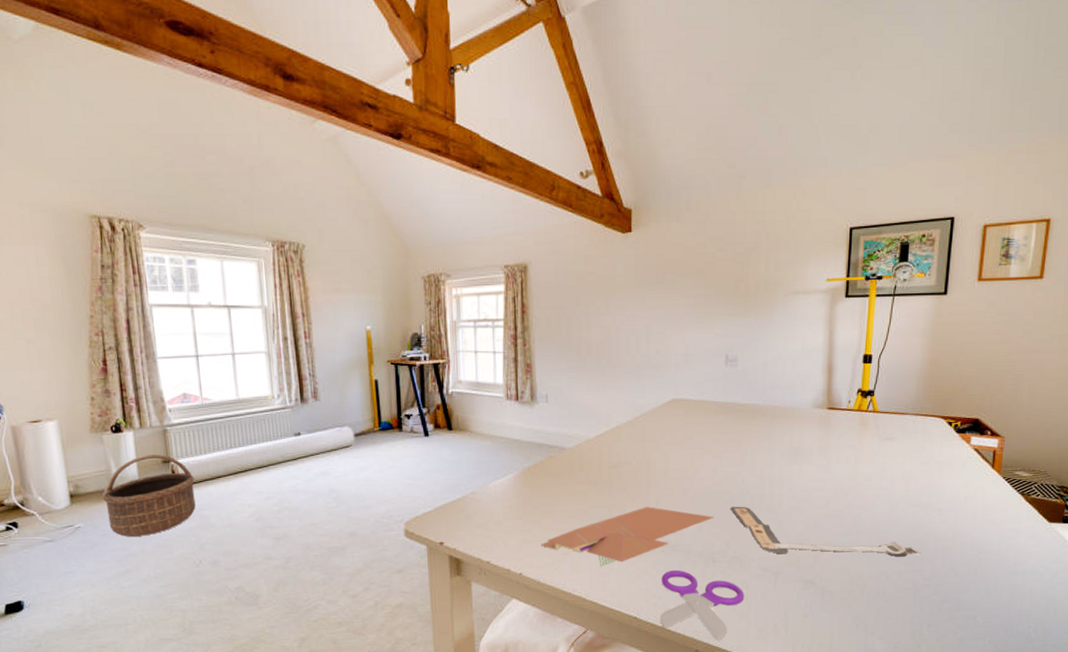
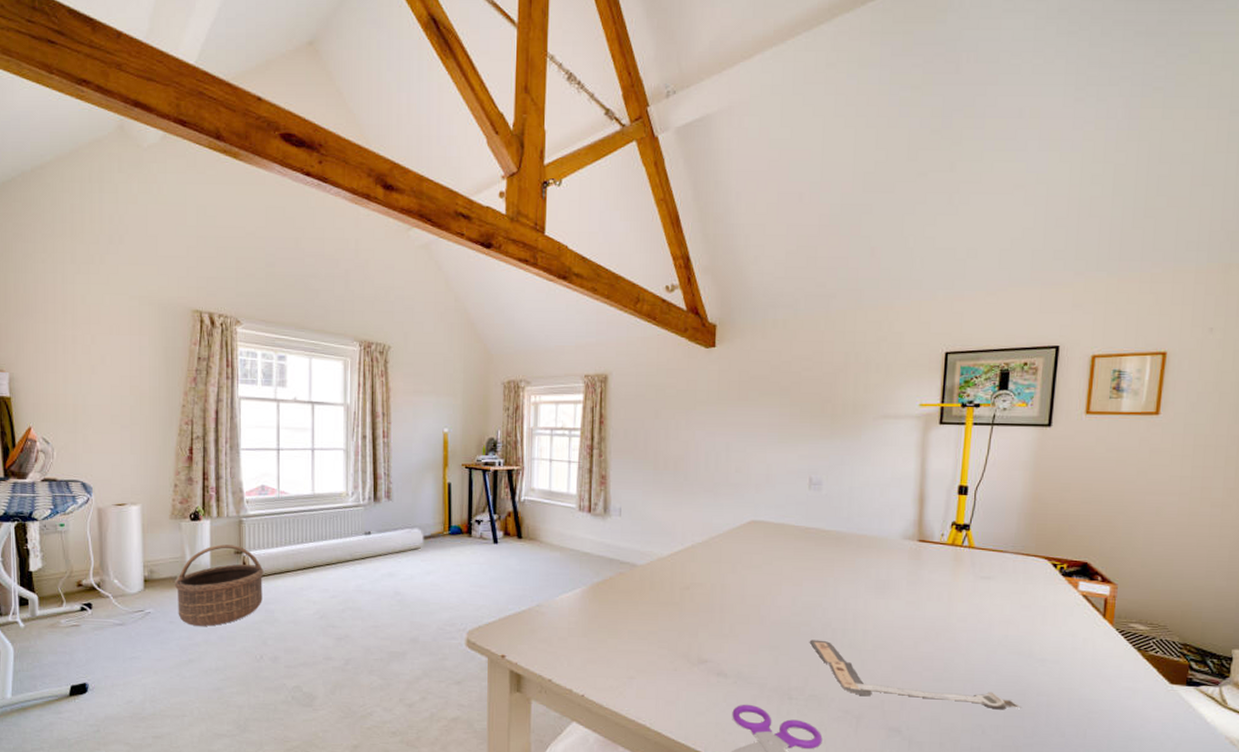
papers: present [542,507,714,566] -> none [607,633,792,694]

